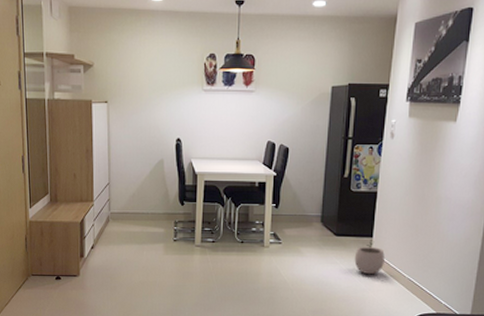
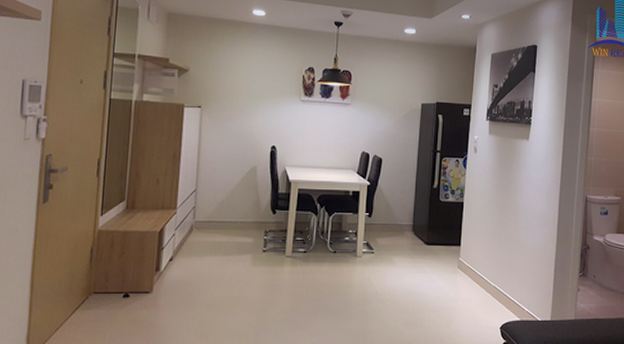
plant pot: present [354,240,385,275] -> none [444,248,472,284]

